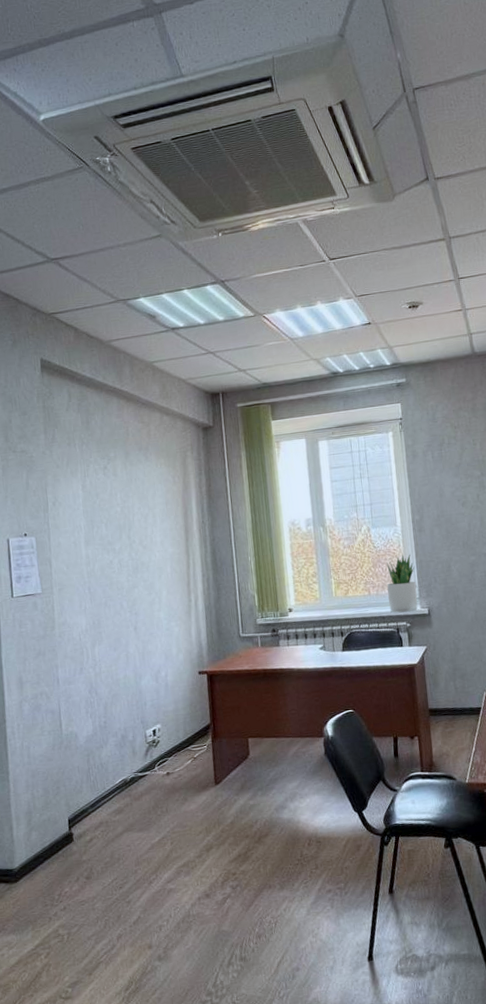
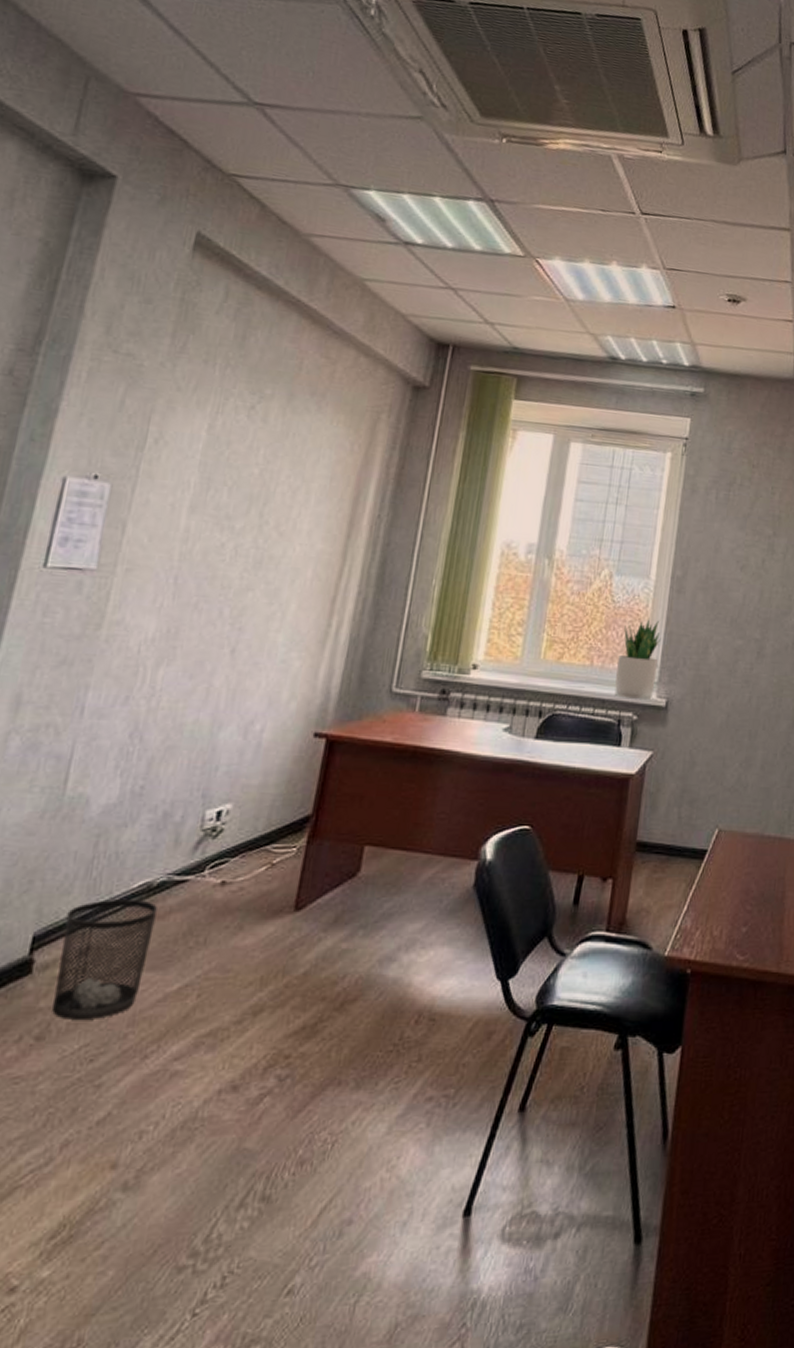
waste bin: none [83,790,136,866] -> present [52,899,158,1020]

